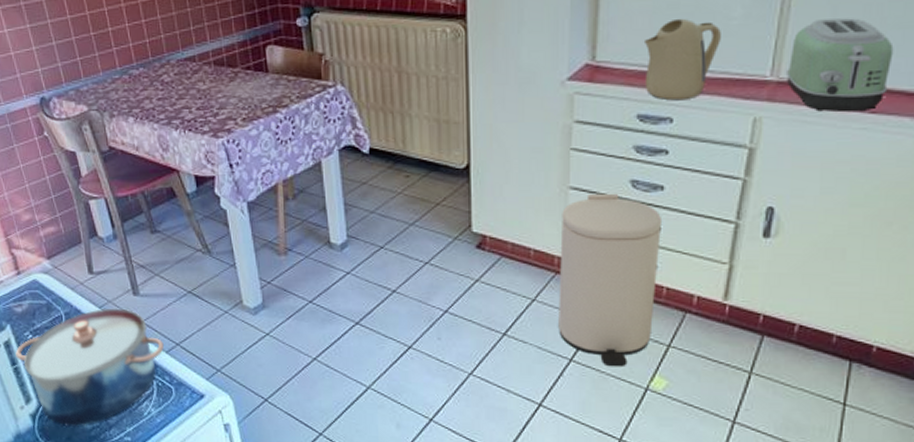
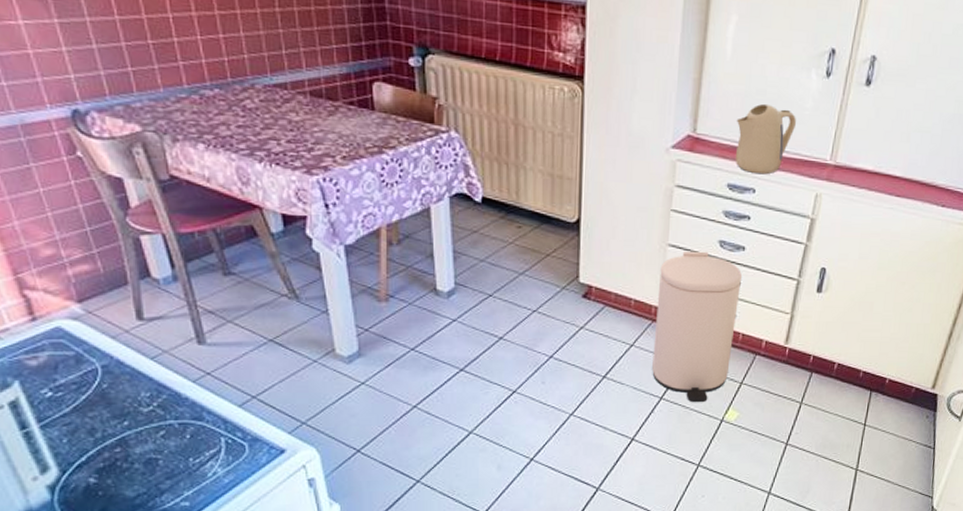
cooking pot: present [15,308,164,426] -> none [26,359,236,495]
toaster: present [786,18,894,113] -> none [841,118,915,195]

